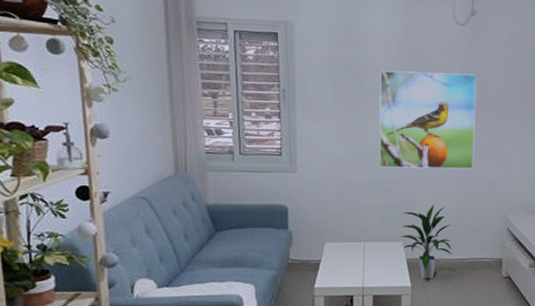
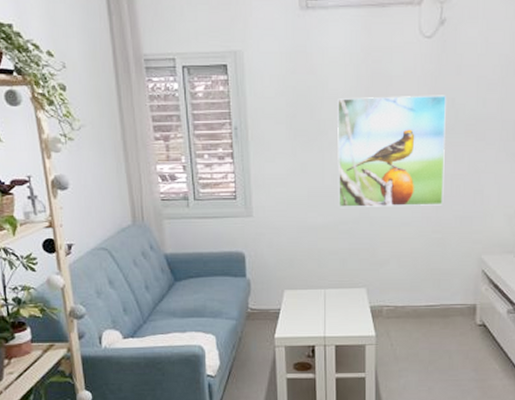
indoor plant: present [400,205,452,279] -> none [363,246,420,327]

